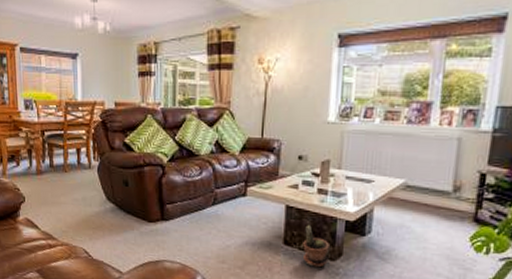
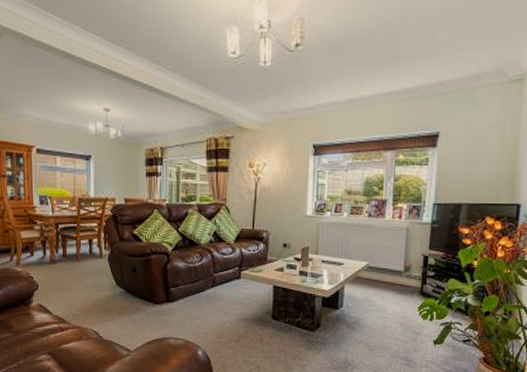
potted plant: present [303,225,329,268] -> none [288,302,310,338]

